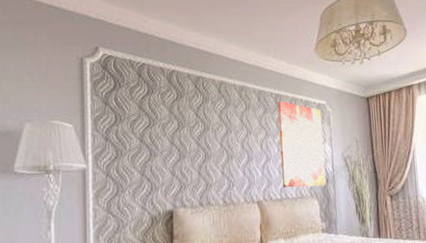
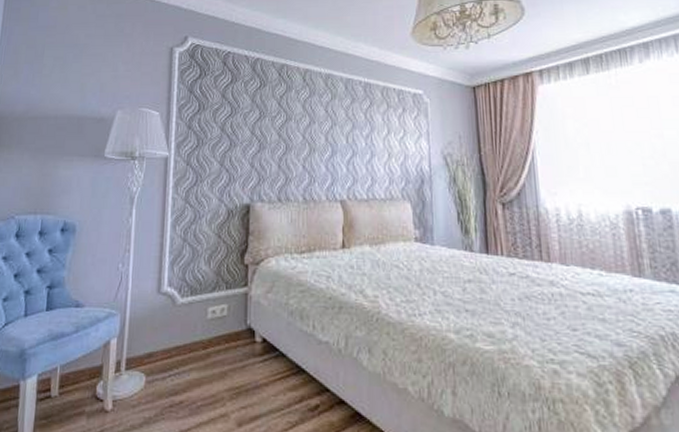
wall art: present [278,101,327,188] -> none [367,90,422,187]

